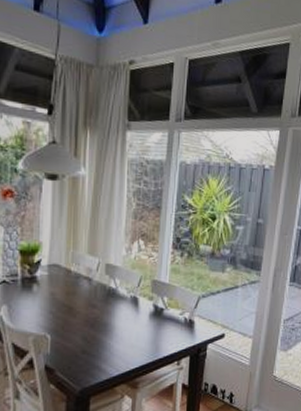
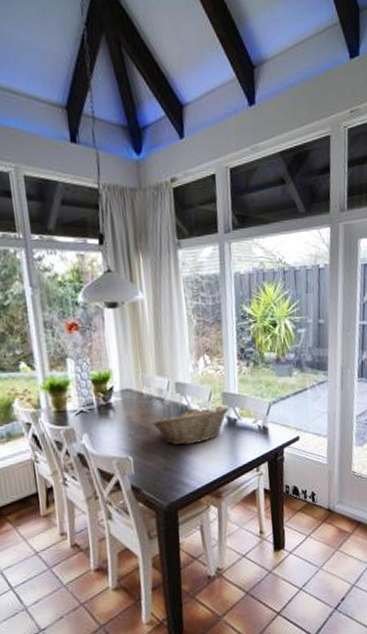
fruit basket: none [75,291,157,329] -> present [151,406,229,445]

